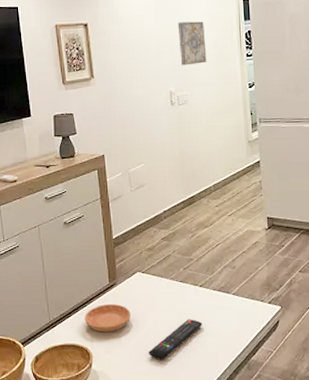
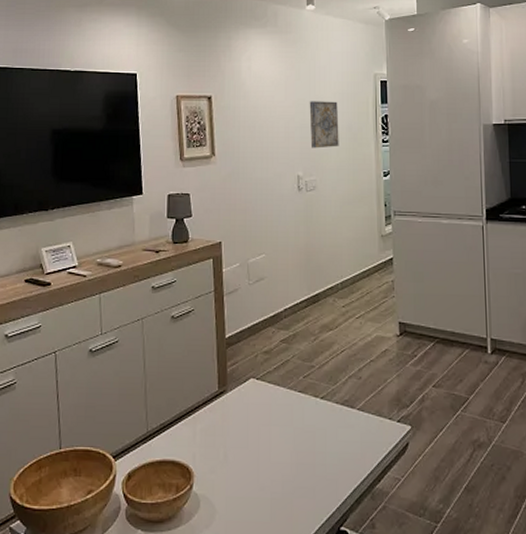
saucer: present [85,303,131,333] -> none [188,413,241,448]
remote control: present [148,319,203,360] -> none [258,436,323,484]

